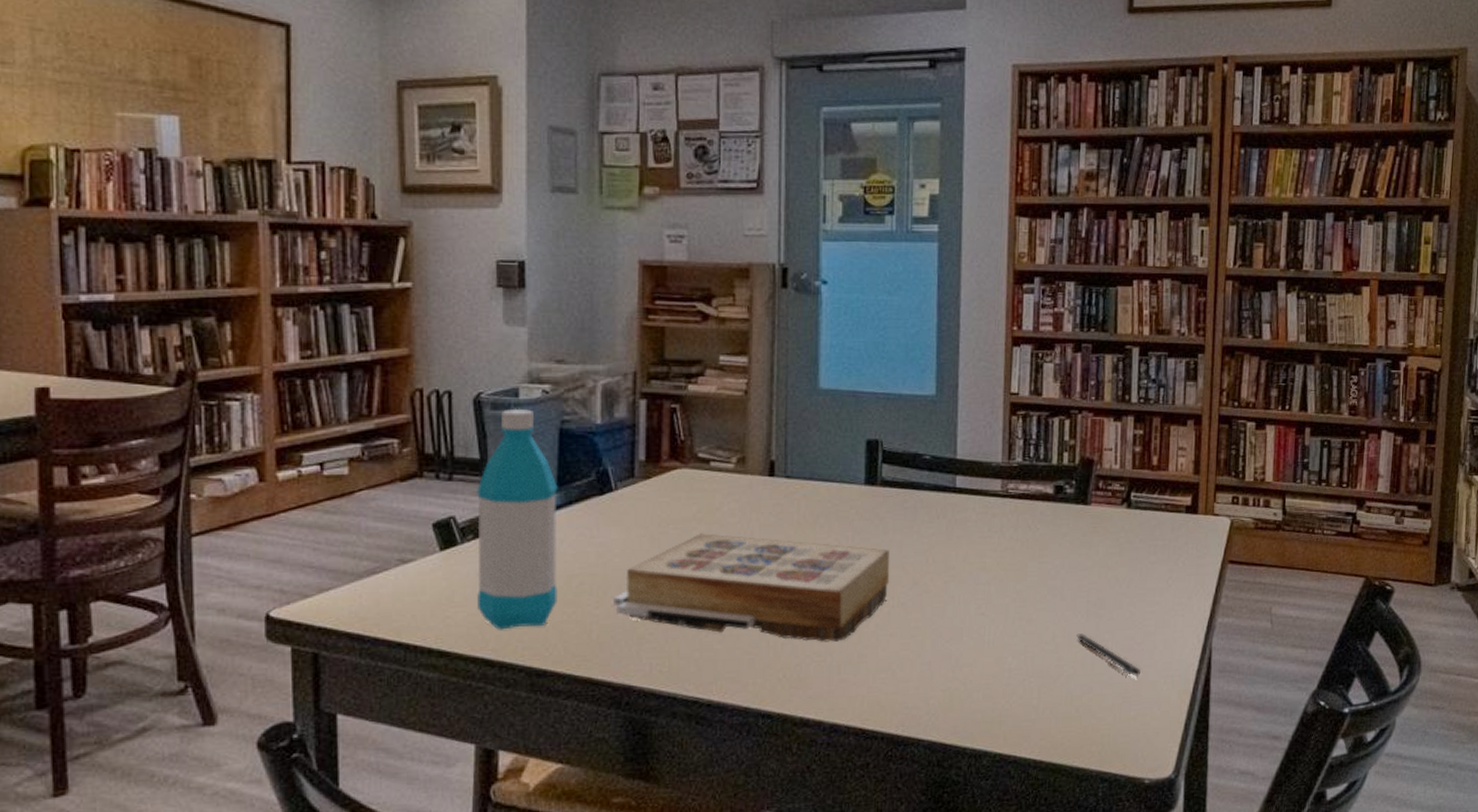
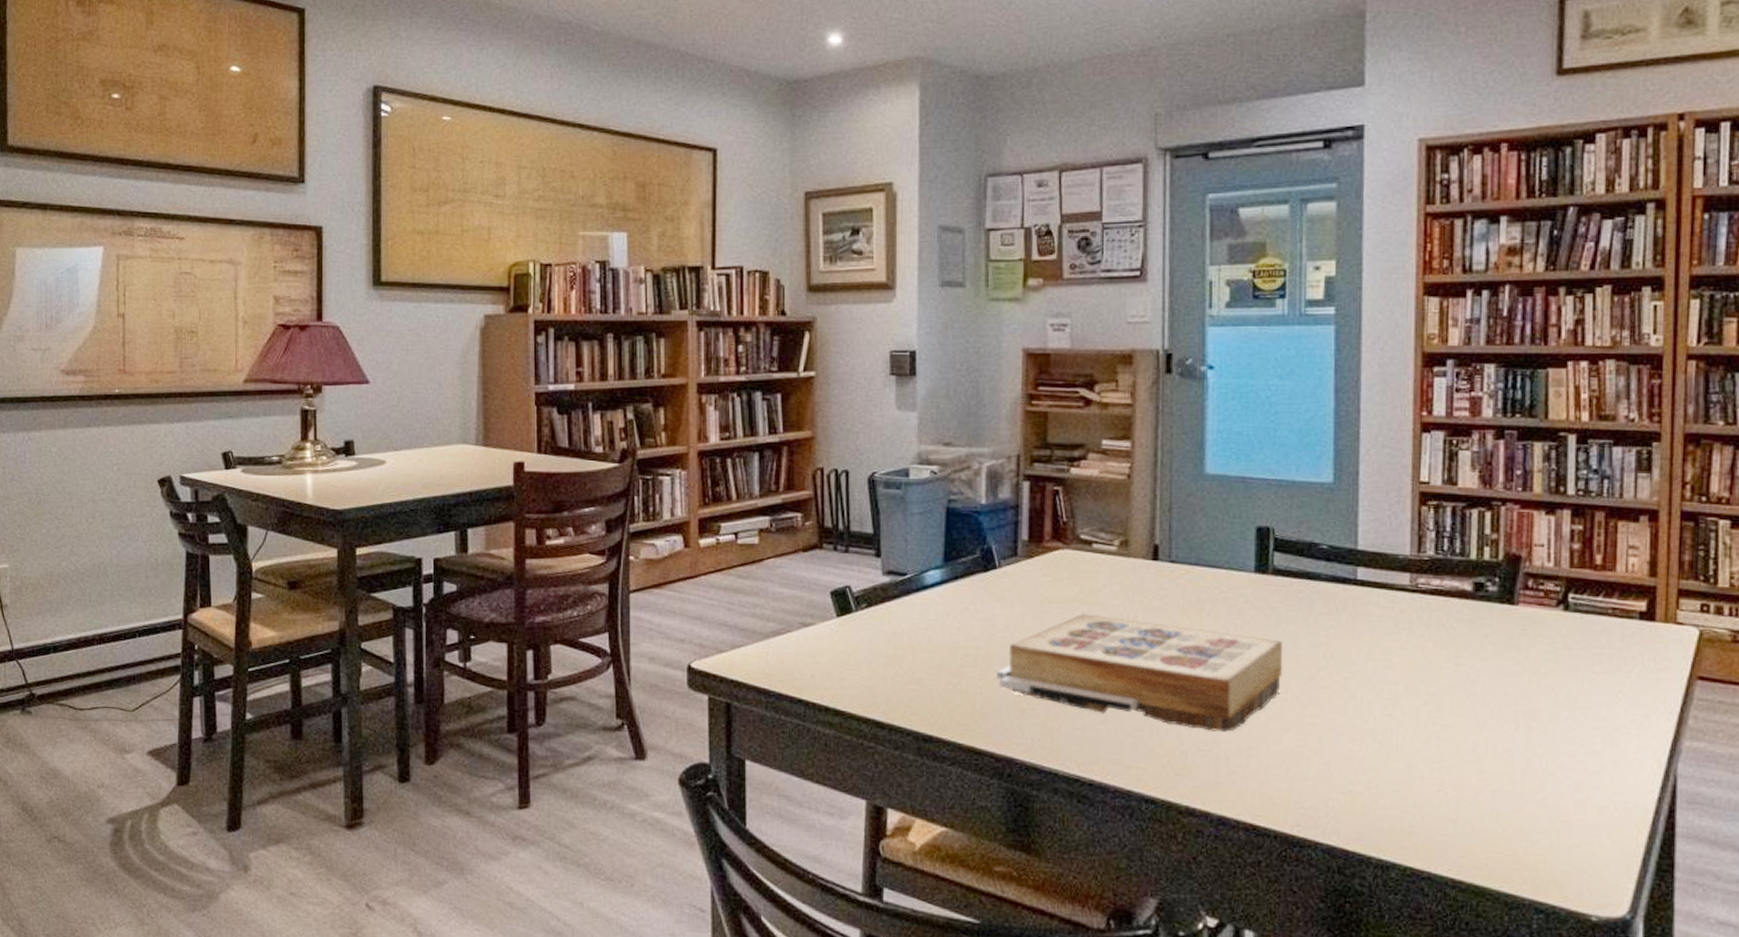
water bottle: present [477,408,558,630] -> none [870,487,944,695]
pen: present [1076,633,1140,677] -> none [1503,745,1584,799]

